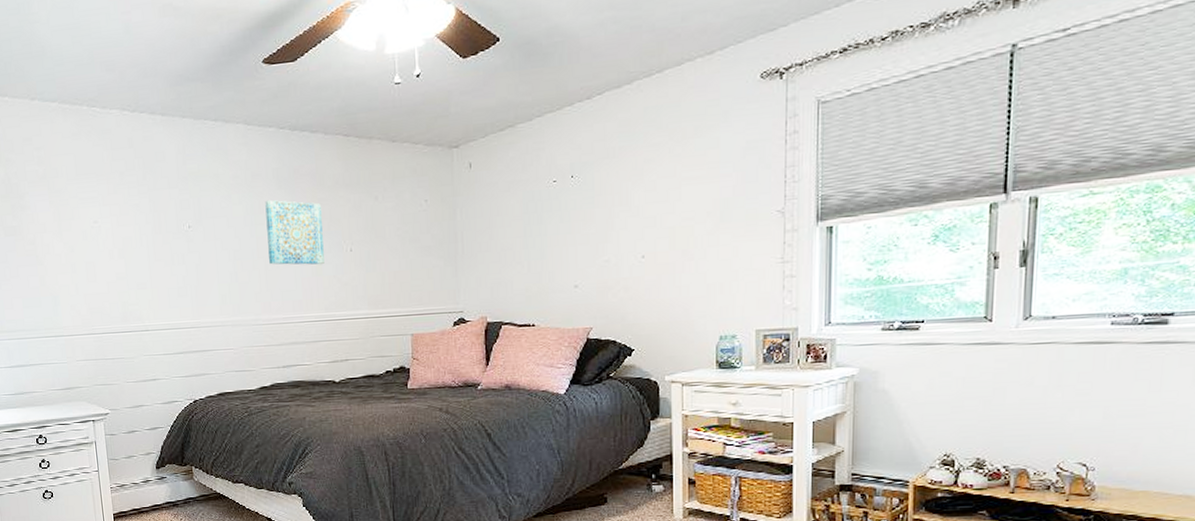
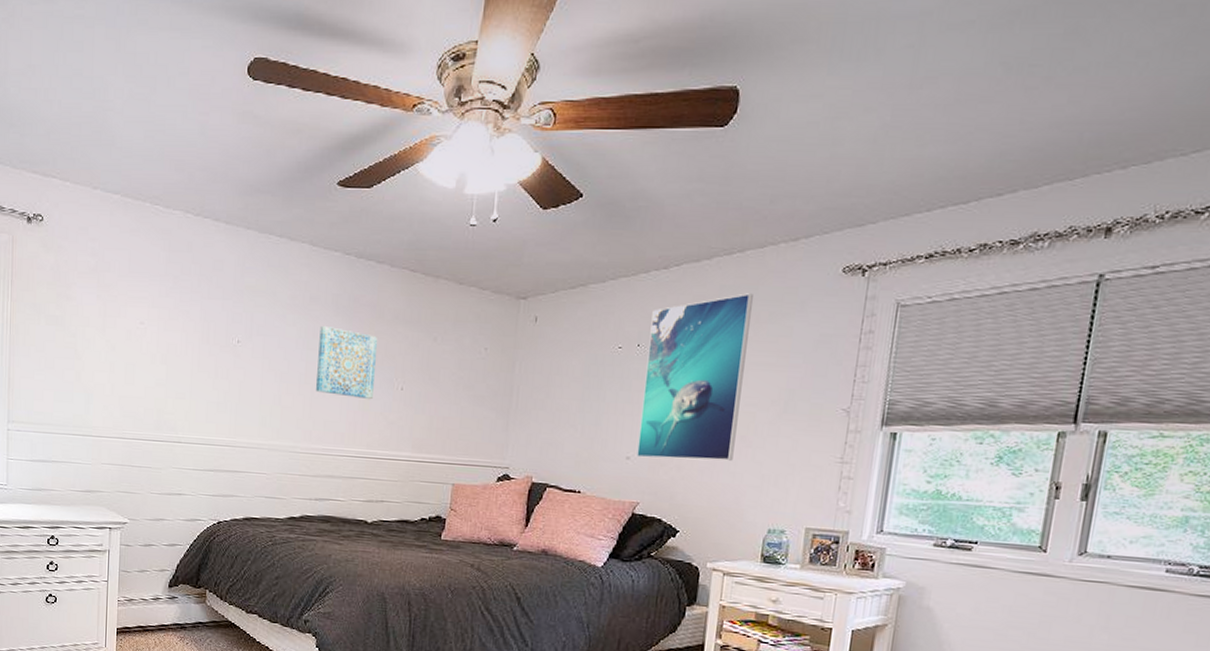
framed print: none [581,111,677,285] -> present [637,293,753,461]

